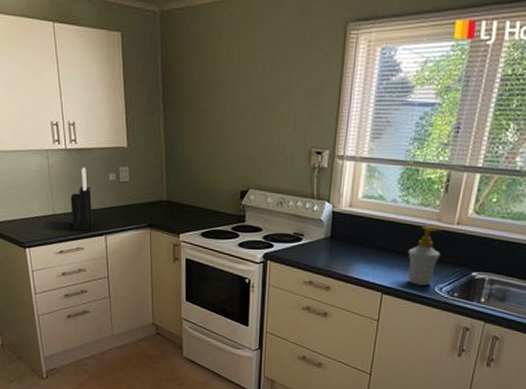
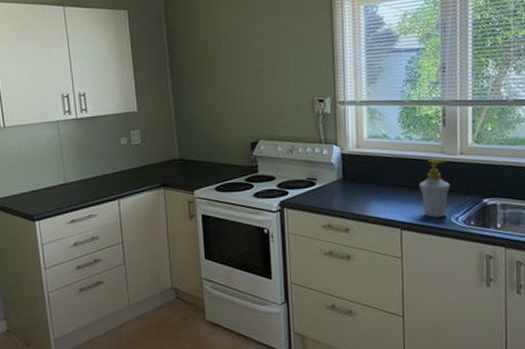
knife block: present [69,167,93,231] -> none [81,134,106,198]

